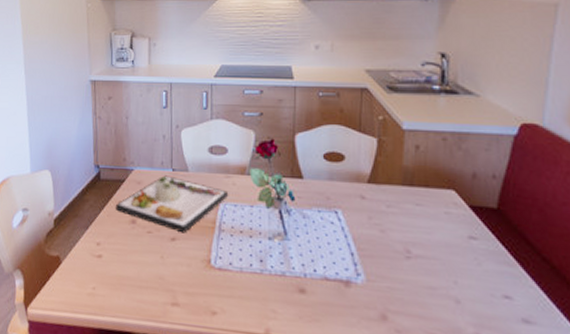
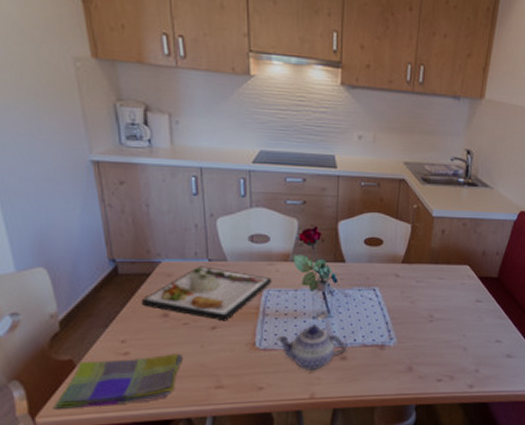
dish towel: none [41,259,144,309] -> present [53,353,182,410]
teapot: none [230,247,307,302] -> present [275,325,348,371]

